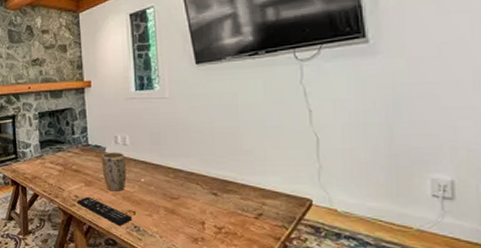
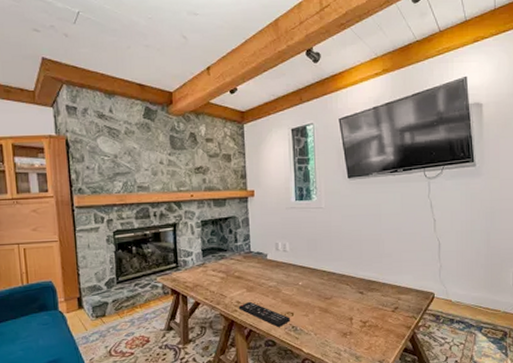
plant pot: present [101,152,127,191] -> none [262,258,286,295]

